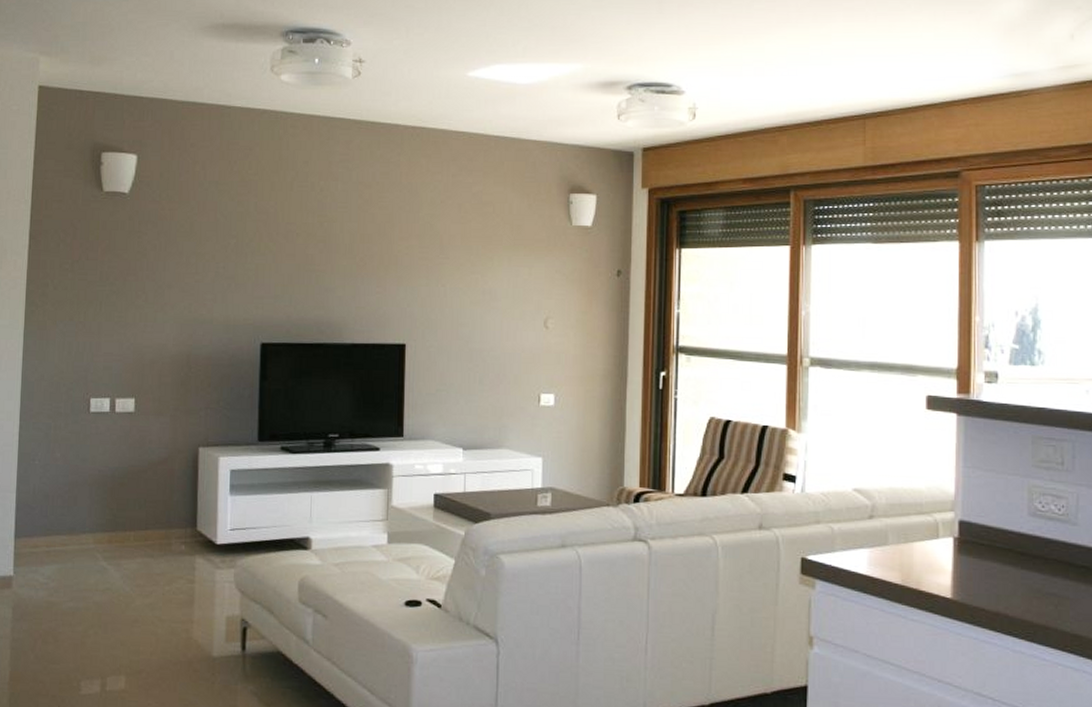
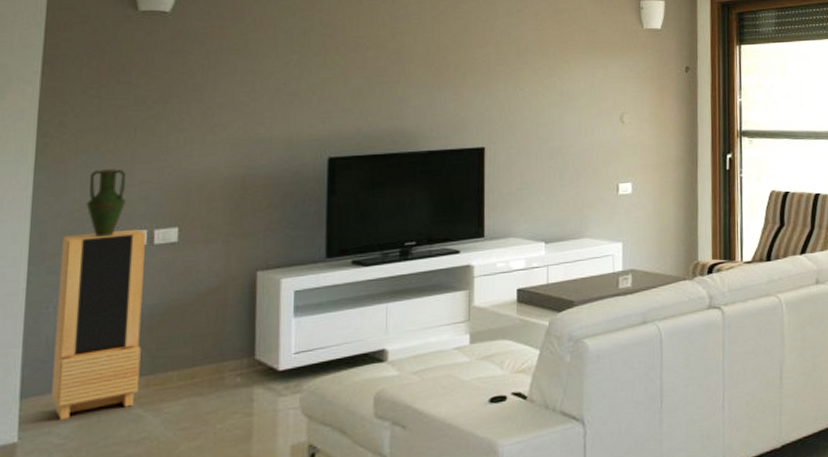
storage cabinet: none [38,396,110,561] -> present [52,228,147,420]
vase: none [63,339,93,401] -> present [86,169,126,237]

